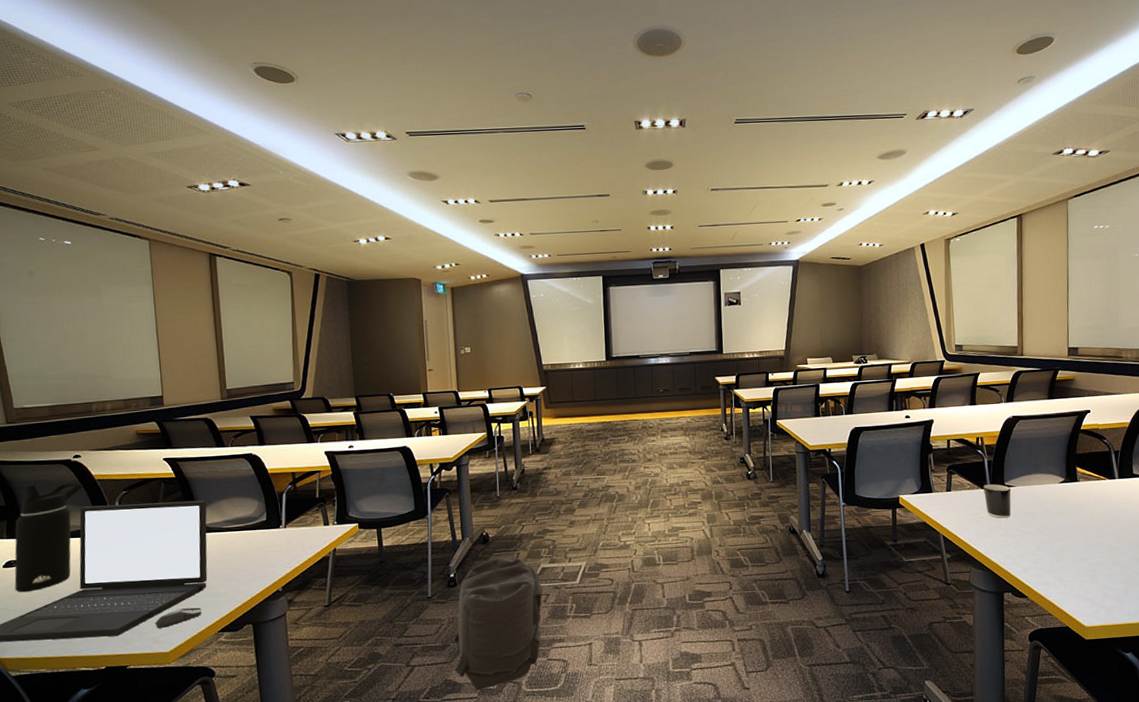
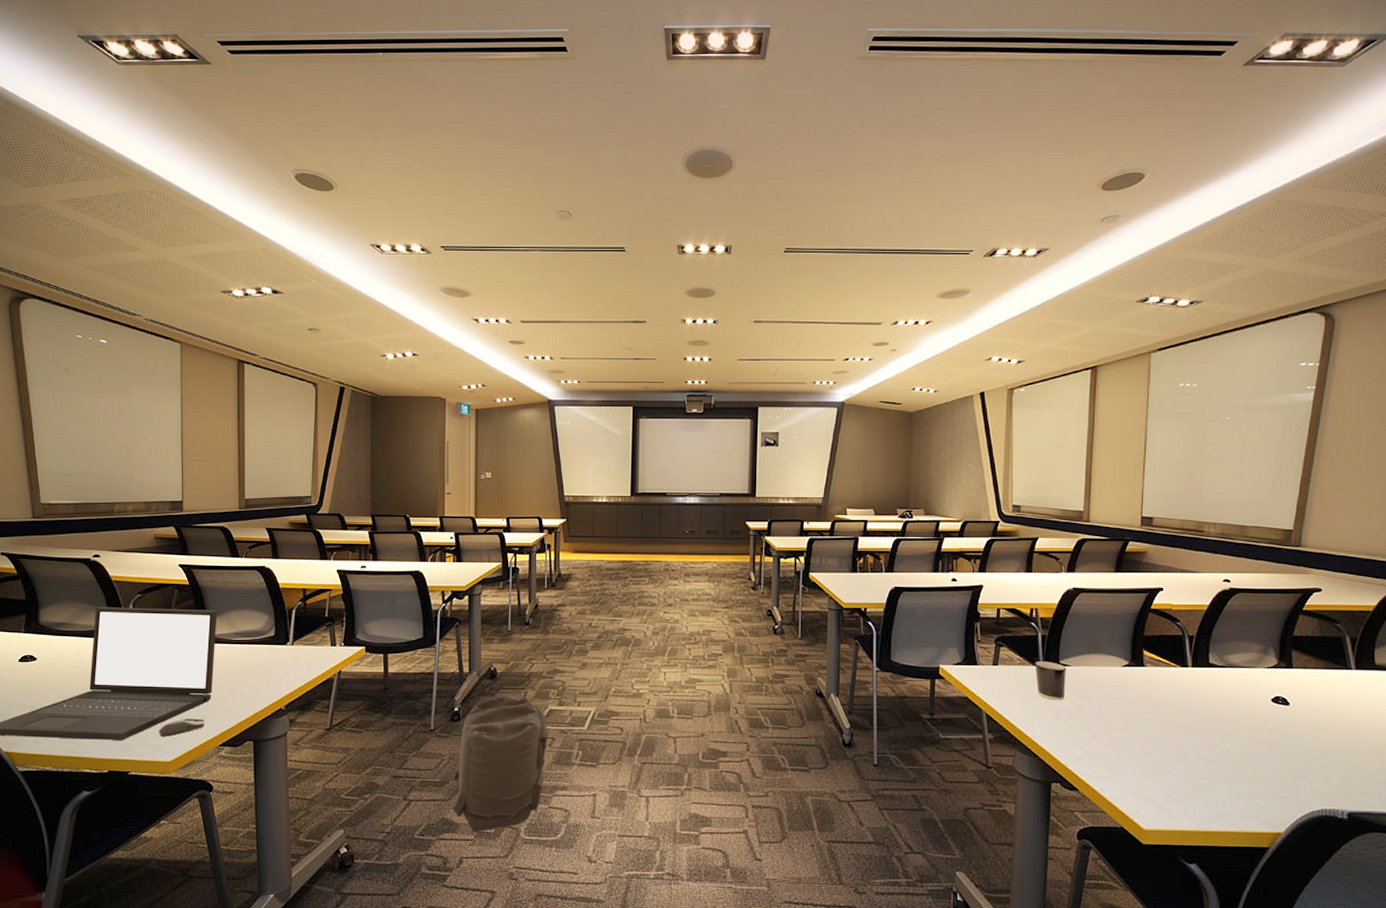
water bottle: present [14,482,84,592] -> none [28,580,101,687]

